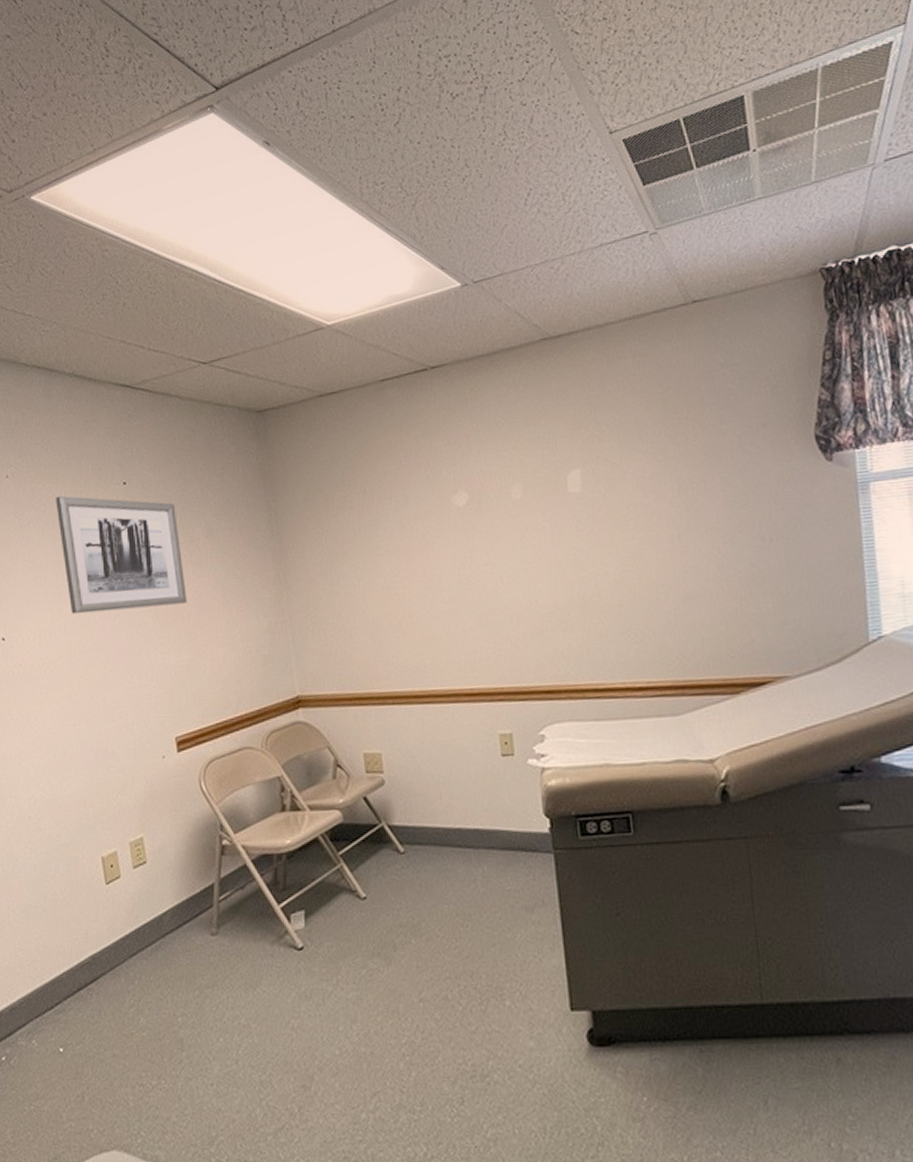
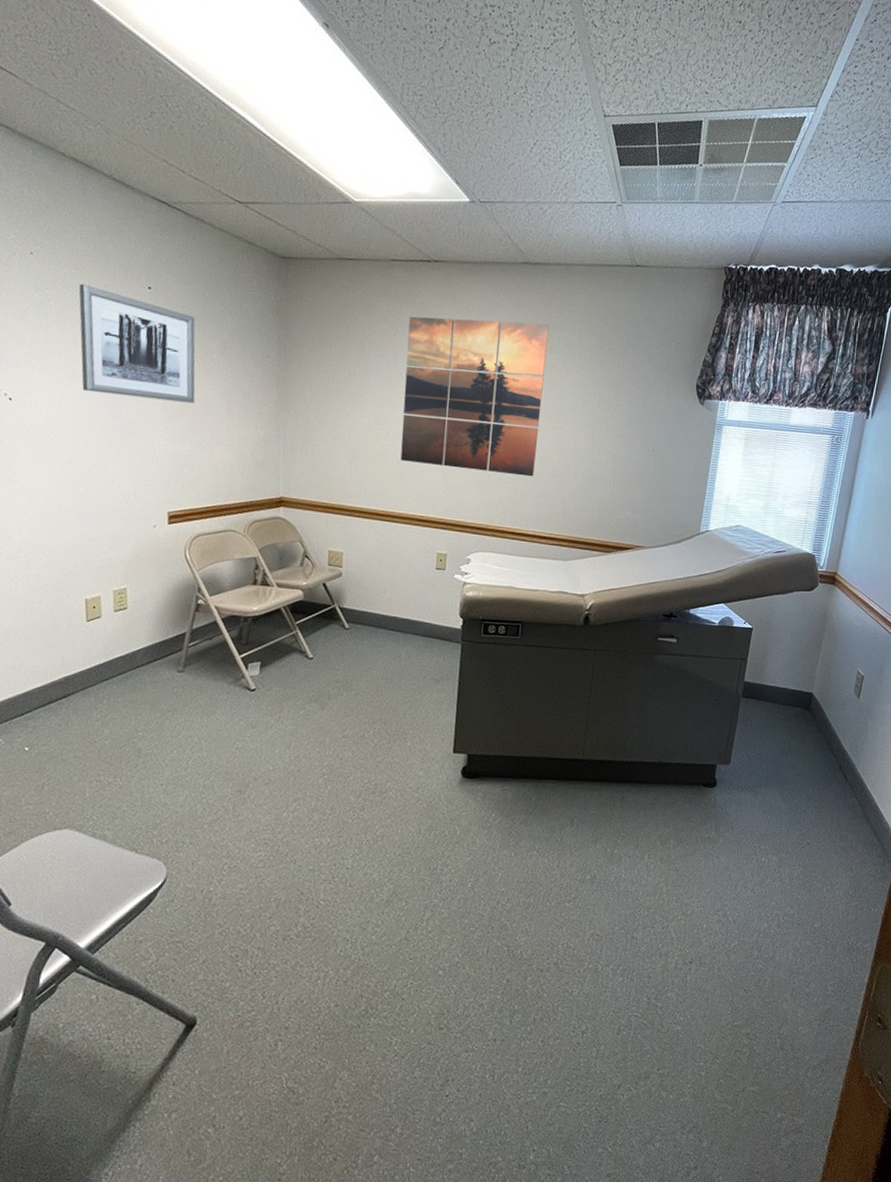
wall art: none [414,407,609,623] -> present [400,316,550,477]

